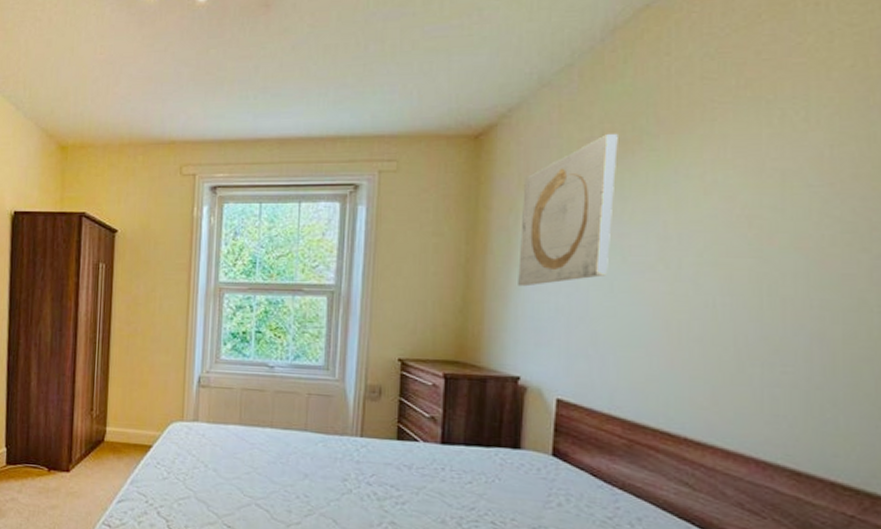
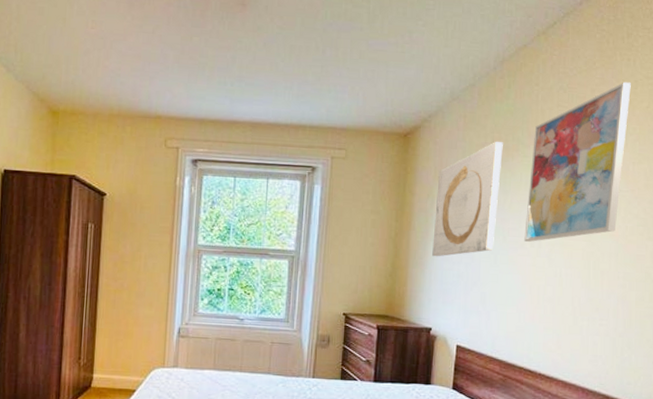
wall art: none [654,34,822,262] -> present [524,82,631,242]

